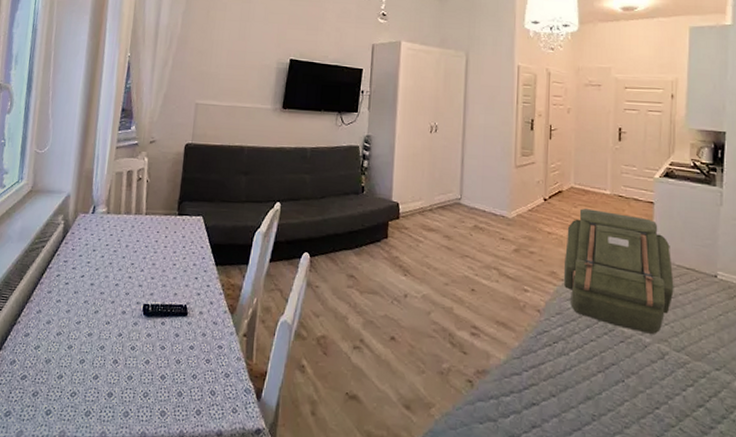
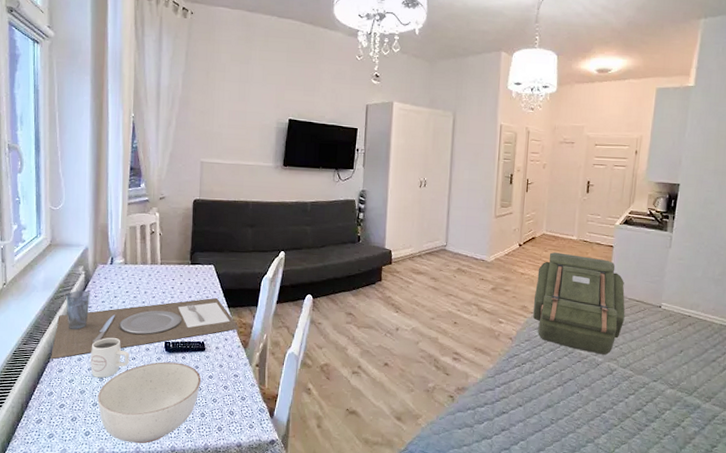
place setting: none [17,242,227,321] -> present [51,290,239,360]
mug: none [59,297,104,345] -> present [90,338,130,378]
bowl: none [63,327,181,428] -> present [97,362,202,444]

